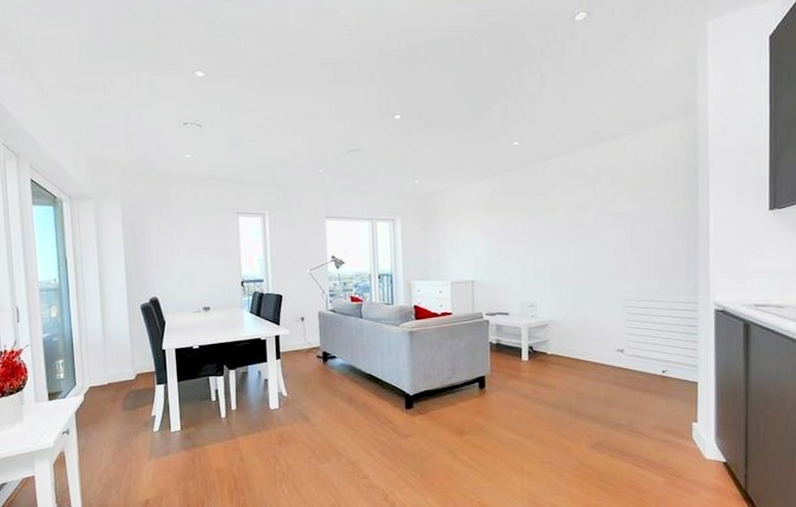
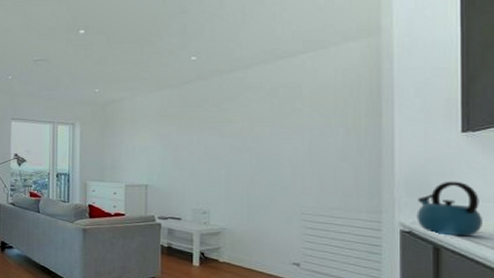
kettle: none [729,258,786,312] -> present [417,181,482,237]

